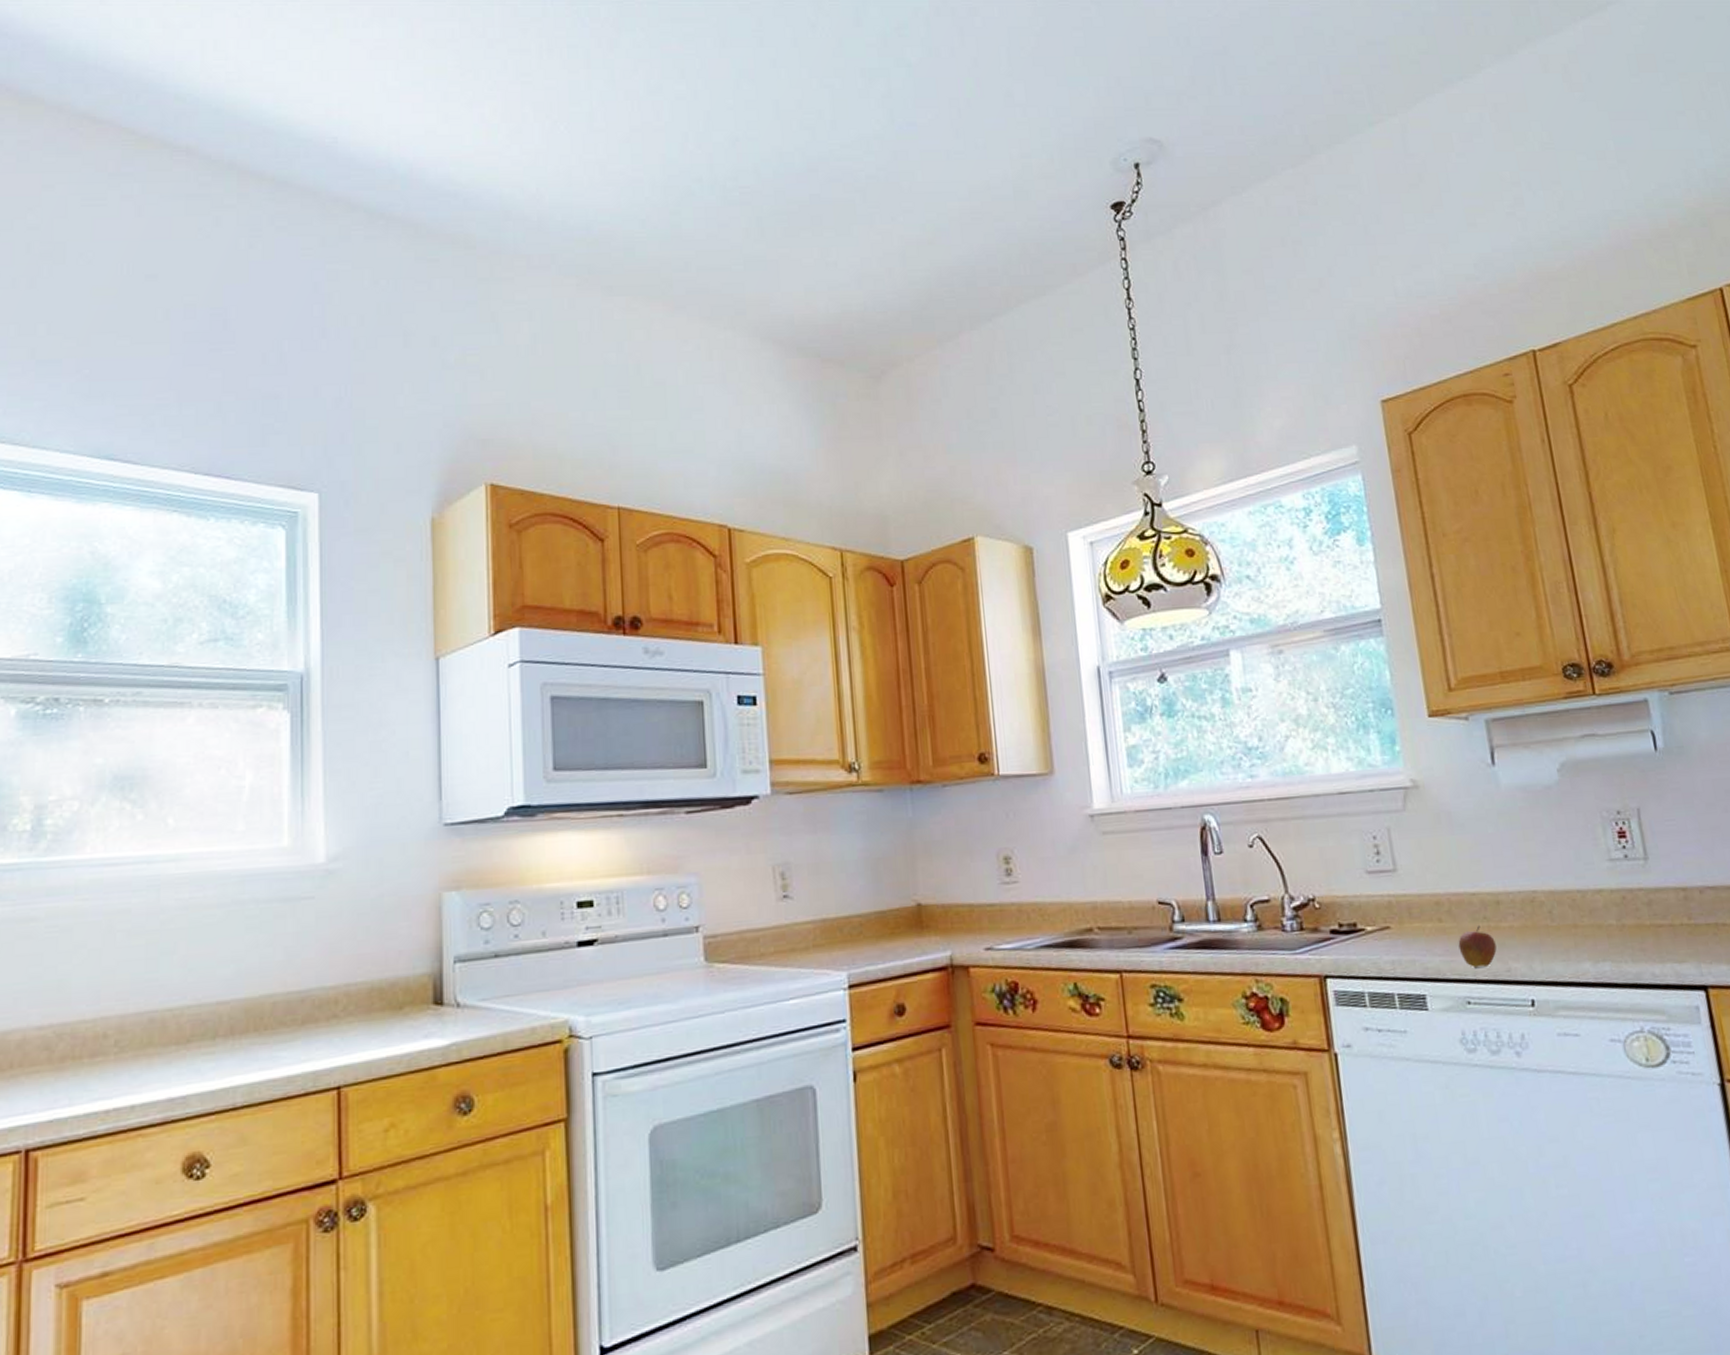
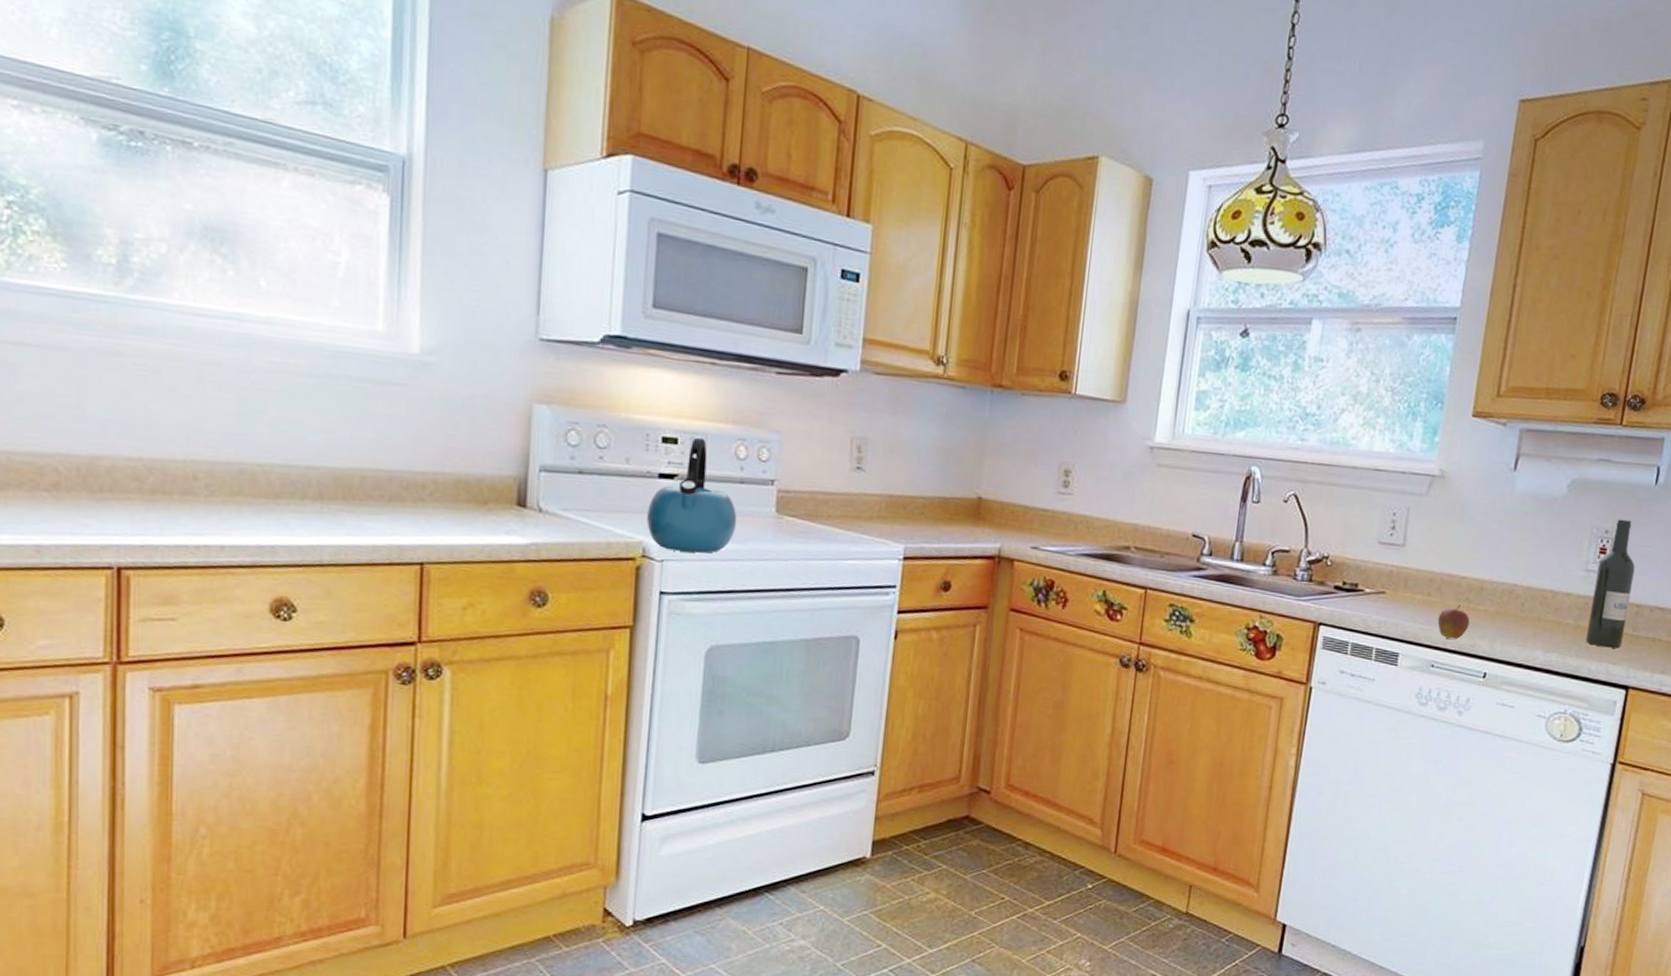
kettle: none [570,895,665,1024] -> present [647,437,737,553]
wine bottle: none [1621,795,1682,945] -> present [1585,519,1635,649]

